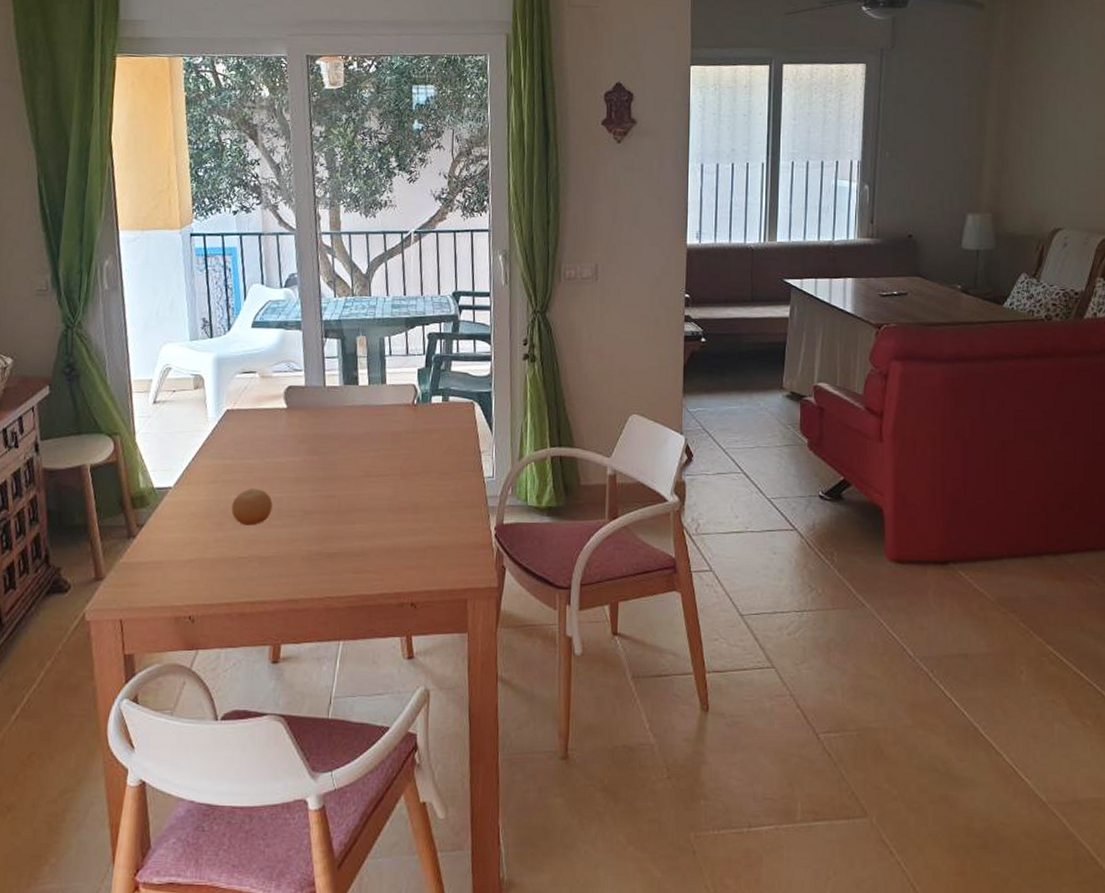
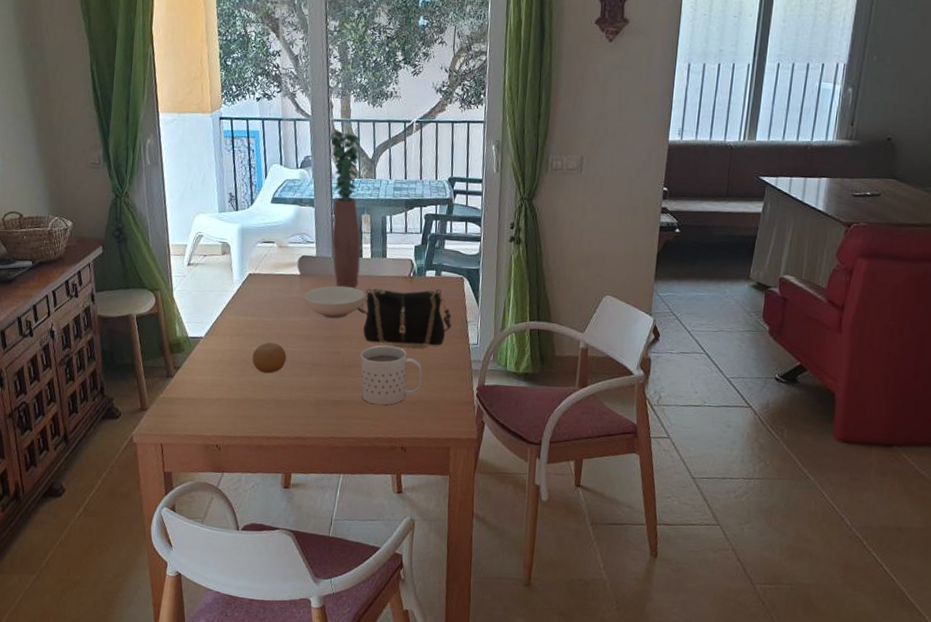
bowl: none [293,418,363,457] -> present [305,285,365,319]
vase: none [318,238,357,421] -> present [330,125,361,289]
handbag: none [353,414,463,486] -> present [356,286,452,348]
mug: none [359,484,432,555] -> present [360,345,423,406]

